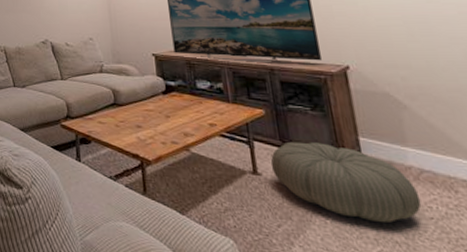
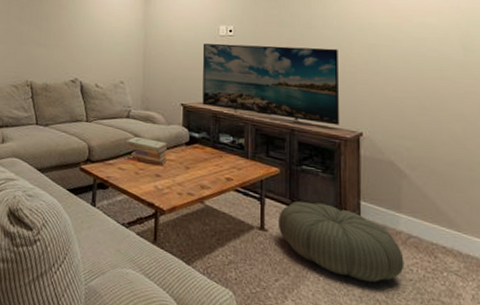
books: none [102,90,145,117] -> present [126,136,167,166]

